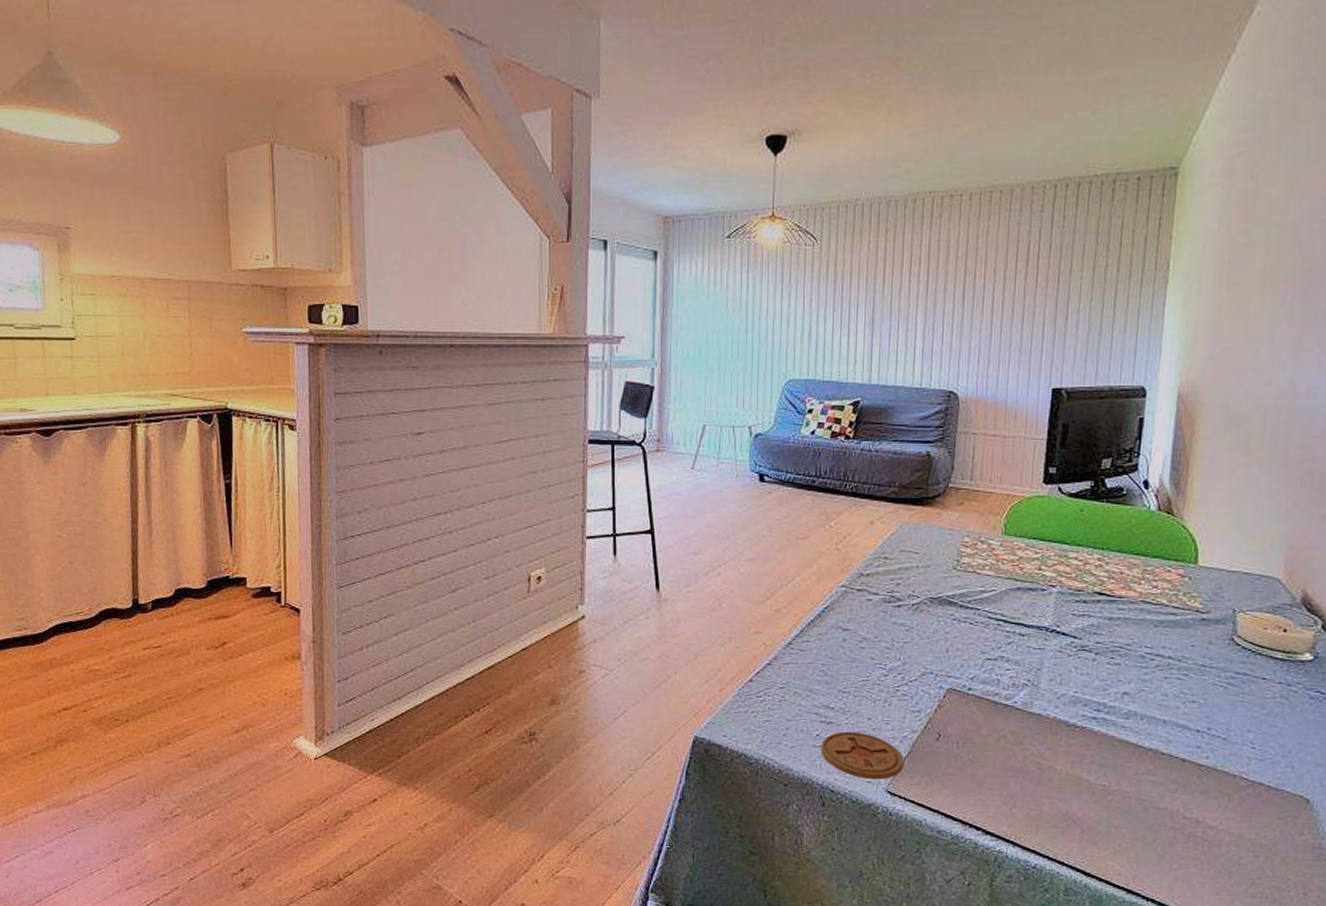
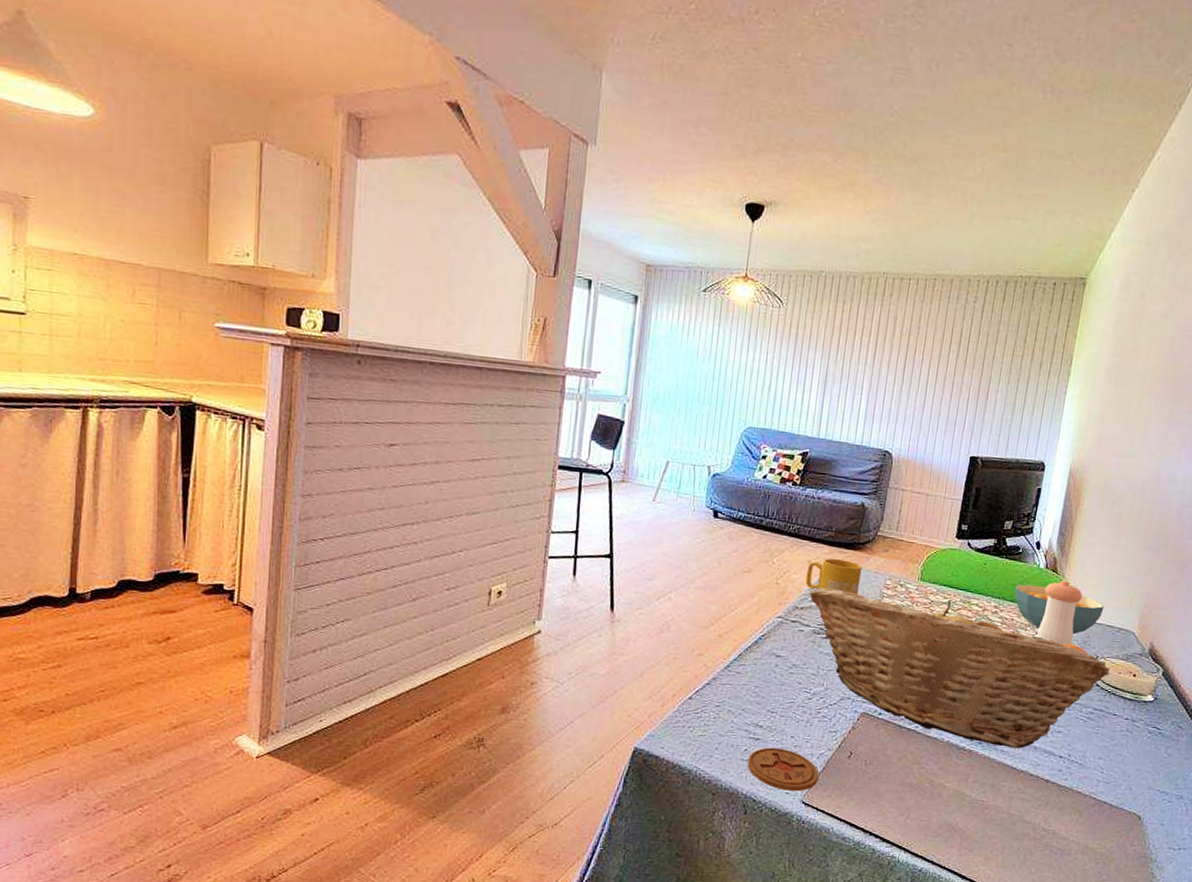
mug: none [869,517,934,556] -> present [805,558,863,595]
fruit basket: none [875,550,1252,723] -> present [809,587,1110,748]
cereal bowl: none [1122,531,1238,585] -> present [1015,584,1105,634]
pepper shaker: none [1155,522,1208,600] -> present [1037,580,1083,646]

